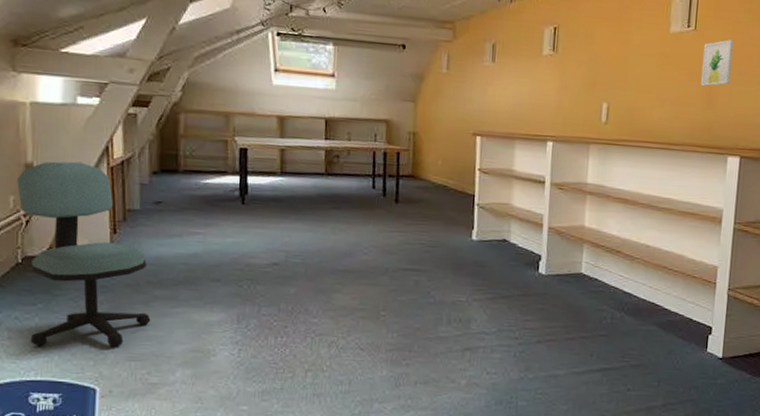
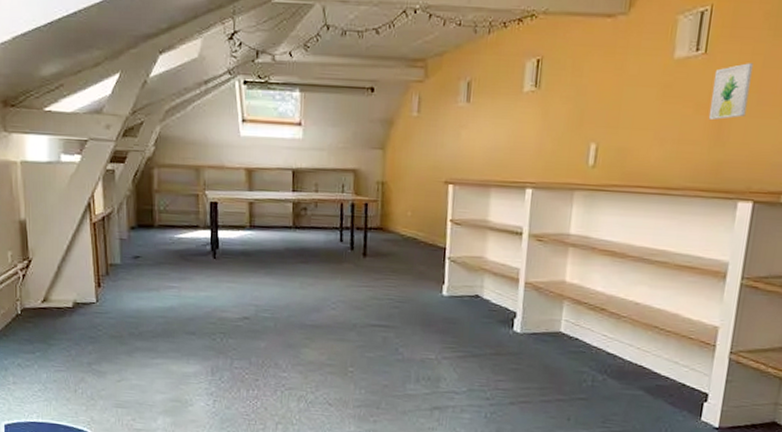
office chair: present [17,161,151,348] -> none [13,218,134,395]

